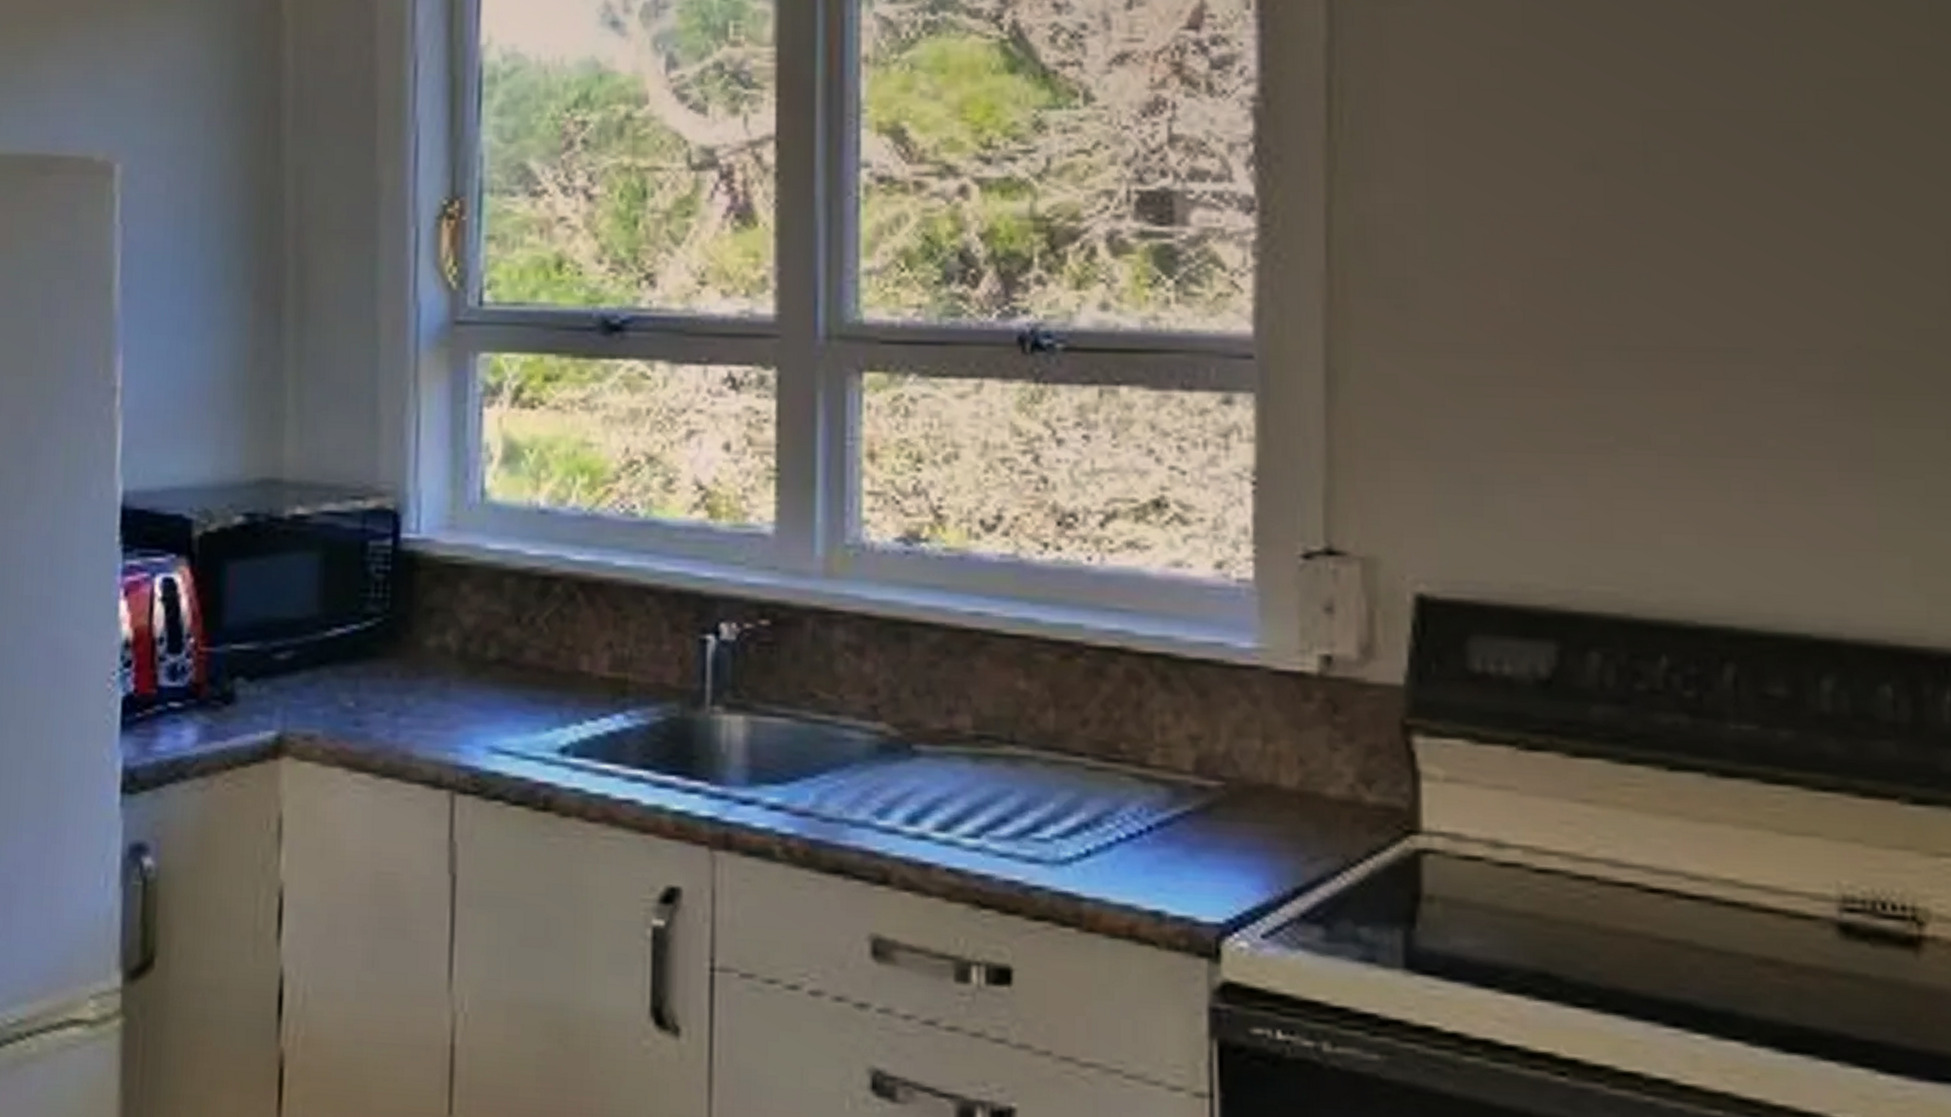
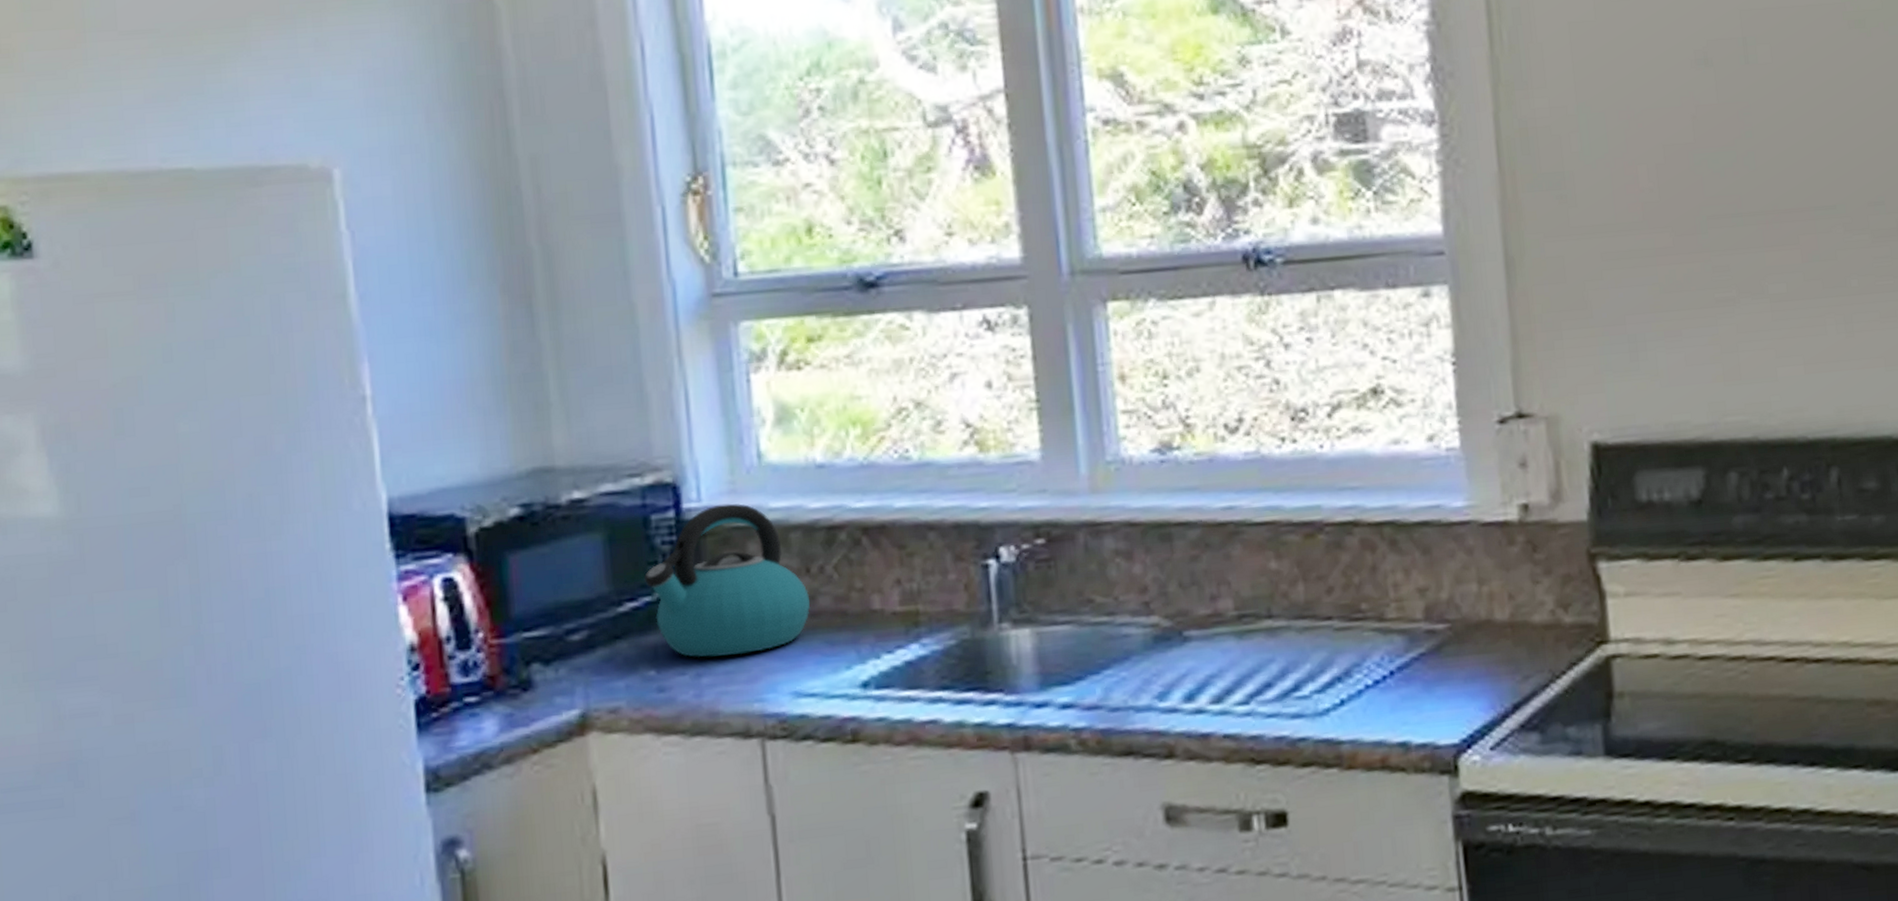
kettle: none [355,538,517,699] -> present [644,503,811,658]

